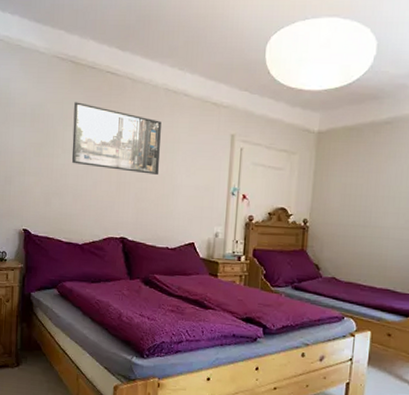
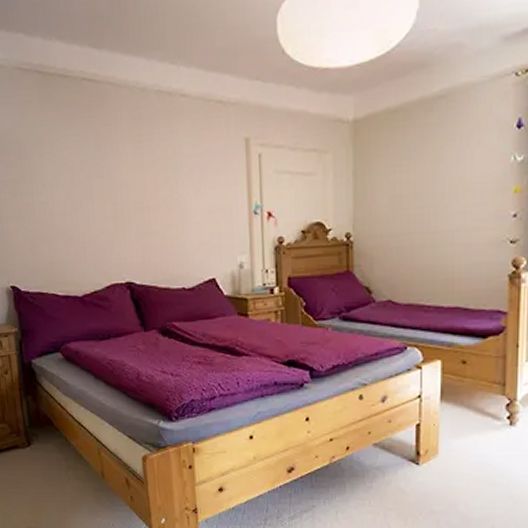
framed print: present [71,102,161,175] -> none [48,122,163,202]

